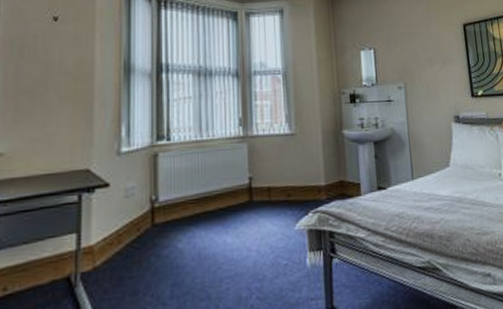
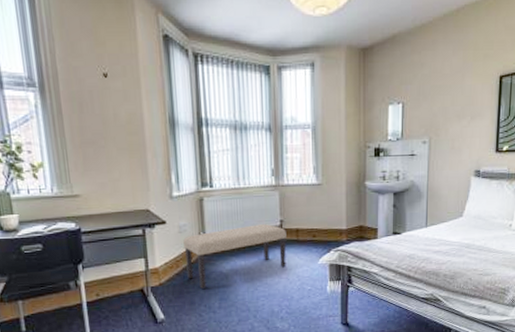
bench: none [129,182,257,271] -> present [183,224,287,289]

